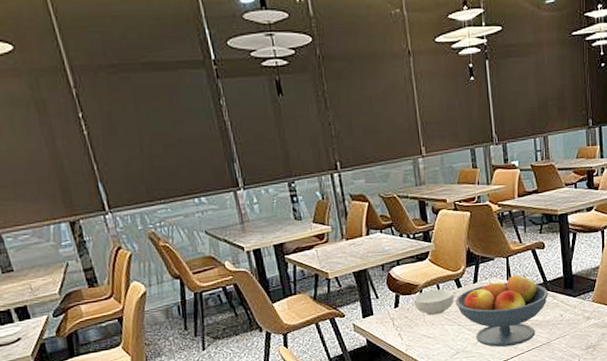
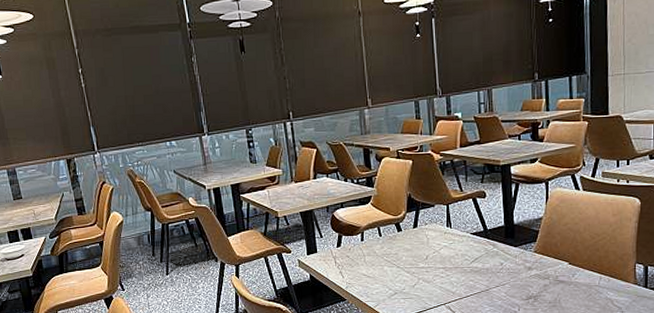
cereal bowl: present [413,289,454,316] -> none [355,232,394,256]
fruit bowl: present [455,273,549,347] -> none [395,220,489,292]

